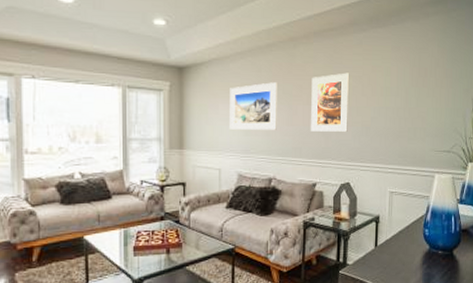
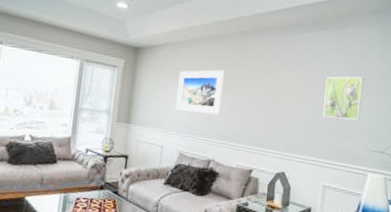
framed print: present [311,72,350,132] -> none [252,68,293,123]
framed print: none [385,74,425,121] -> present [323,76,364,121]

